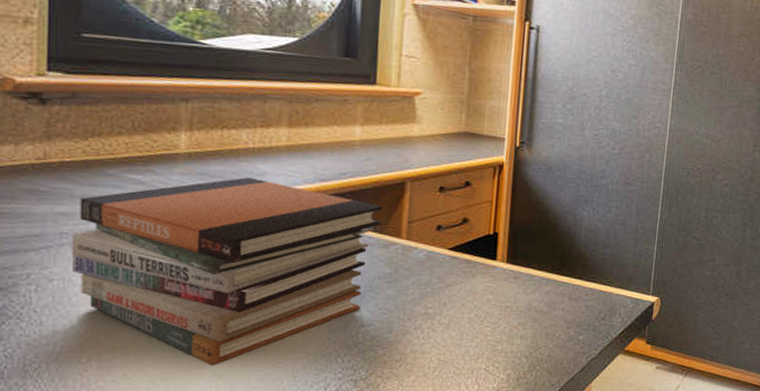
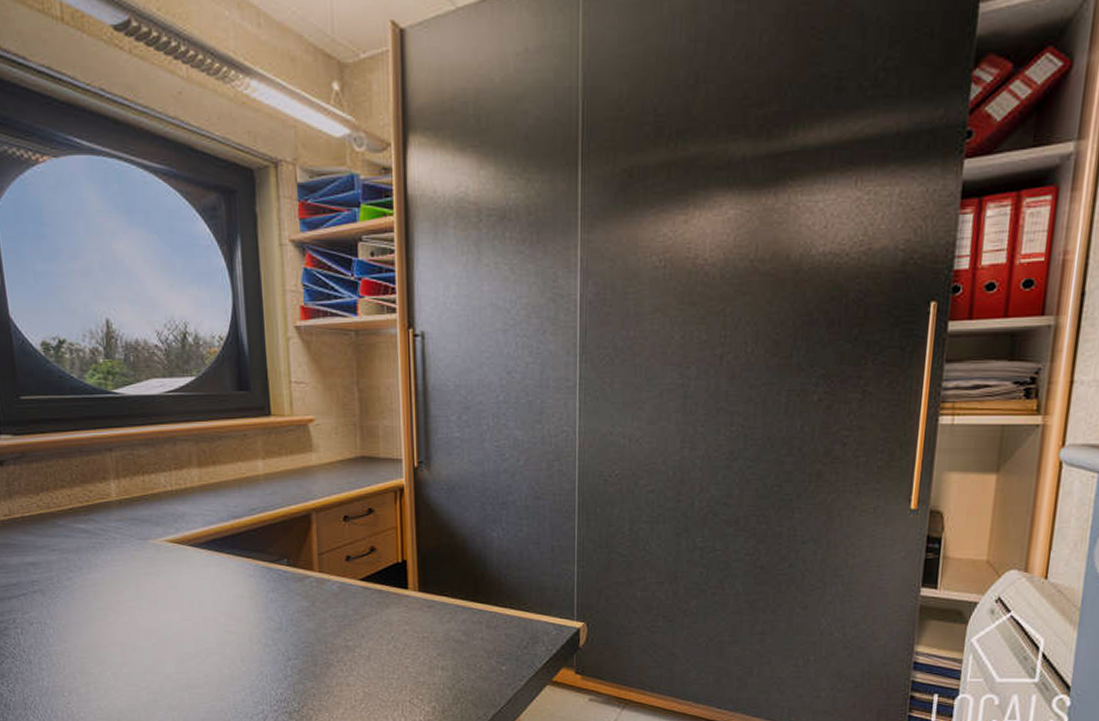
book stack: present [71,177,383,367] -> none [40,519,295,700]

